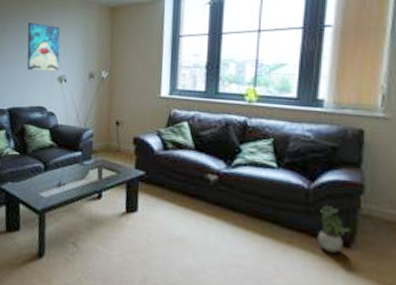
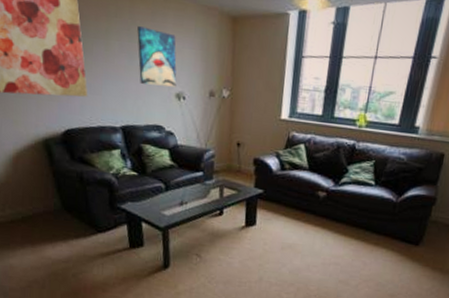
potted plant: present [317,204,350,253] -> none [396,214,421,250]

